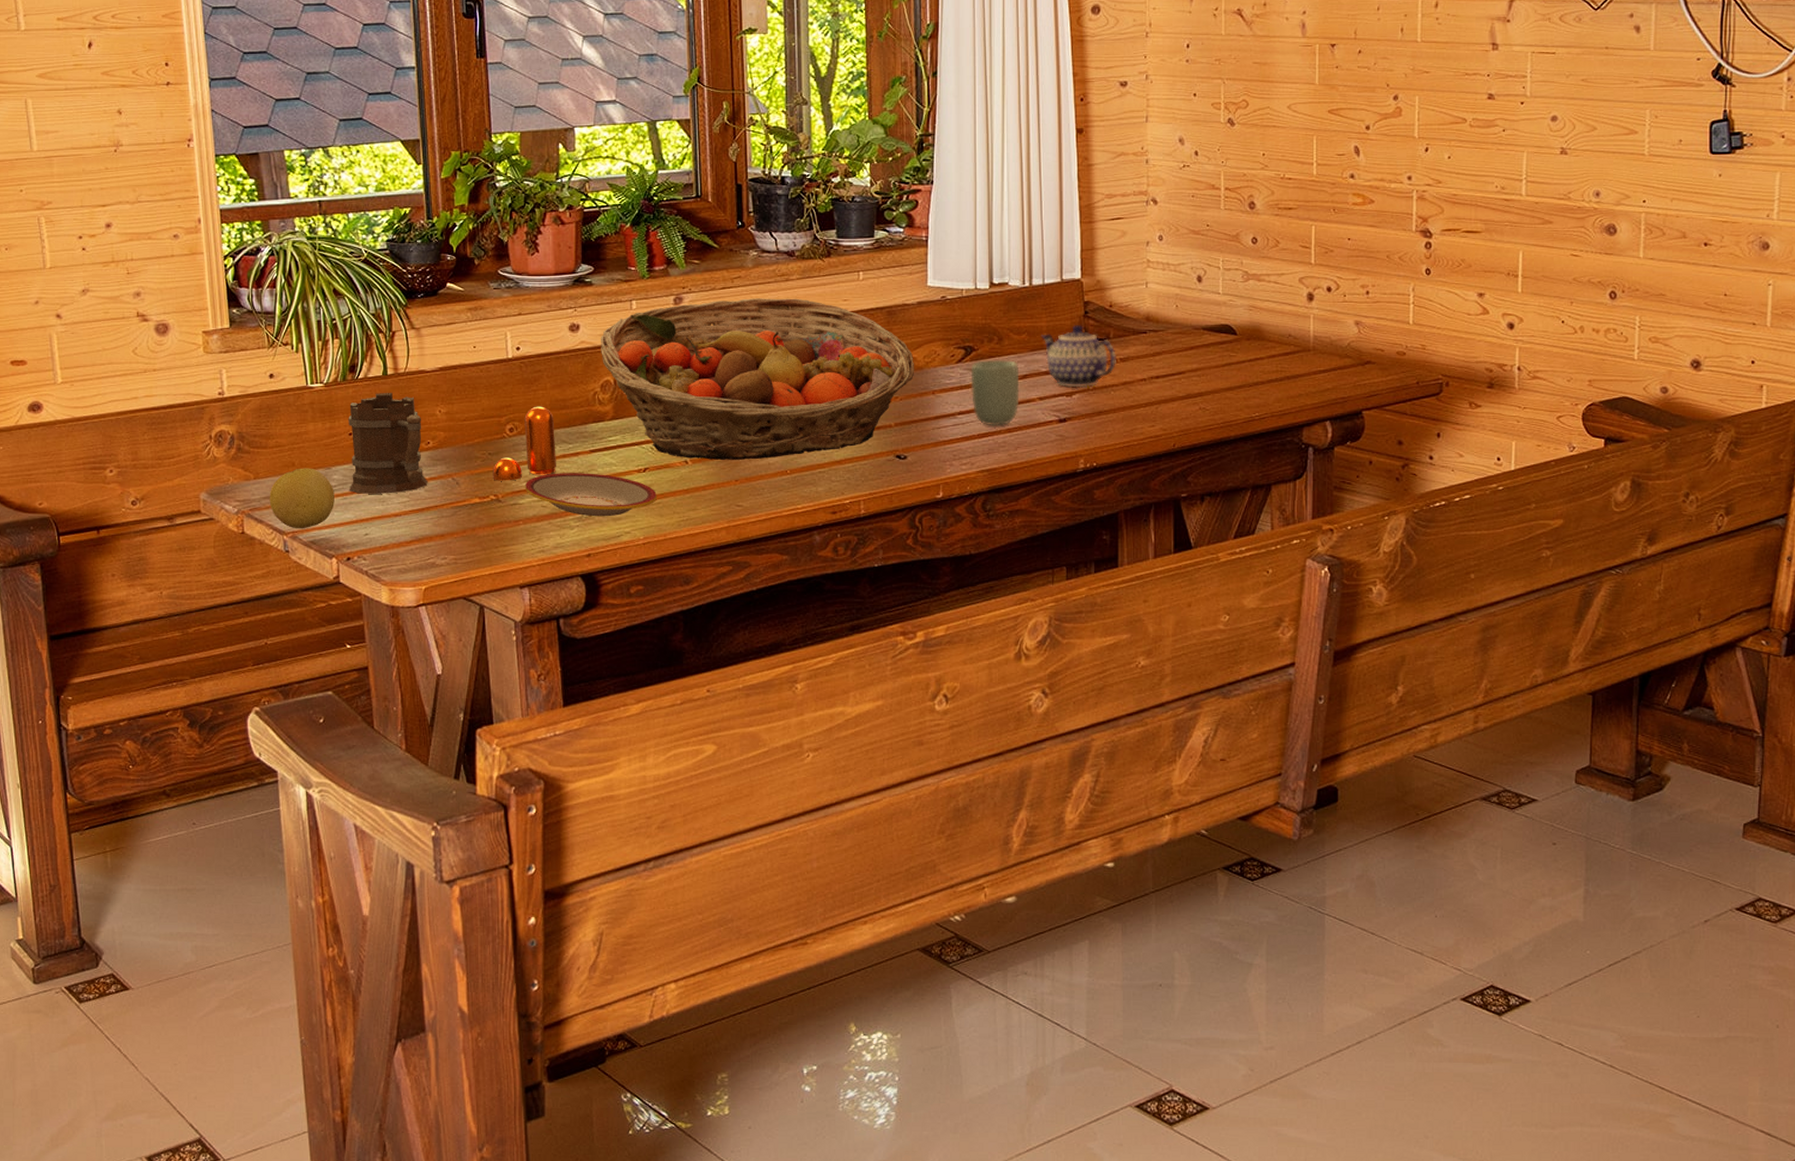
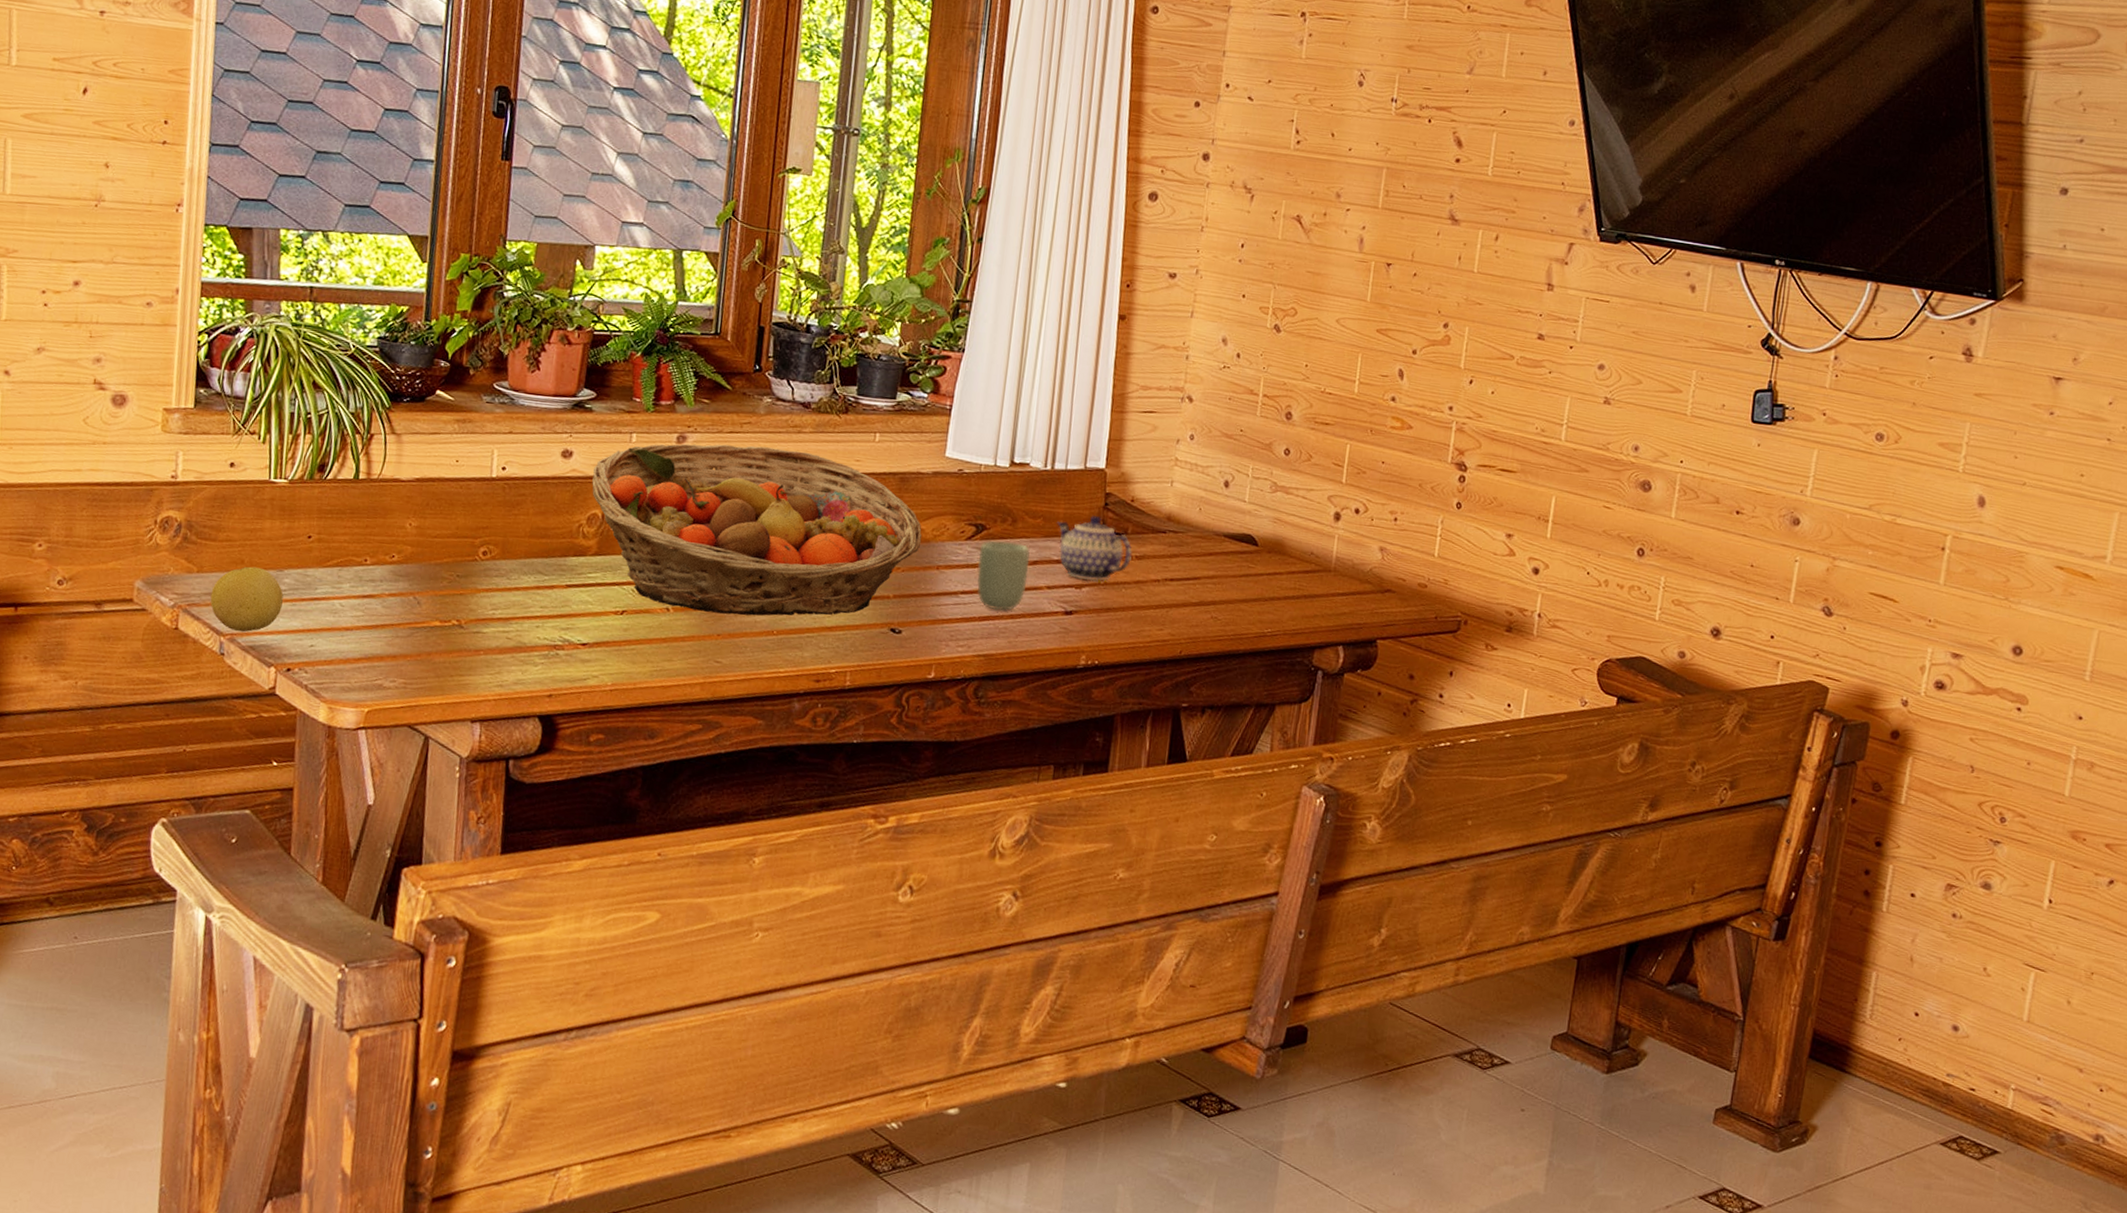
mug: present [348,392,428,494] -> none [299,497,390,606]
pepper shaker: present [493,406,557,481] -> none [457,531,532,608]
plate: present [526,473,657,517] -> none [491,604,632,658]

